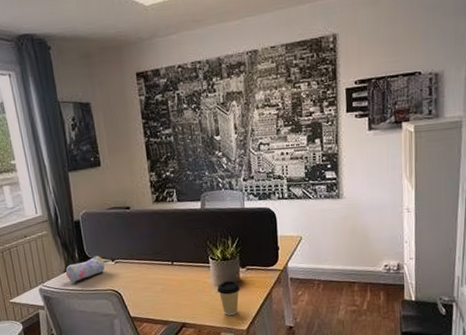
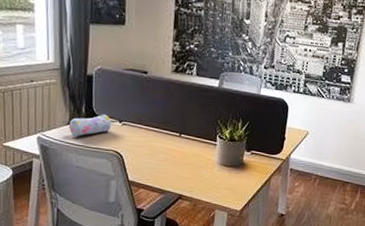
coffee cup: present [217,280,240,315] -> none [219,161,242,195]

